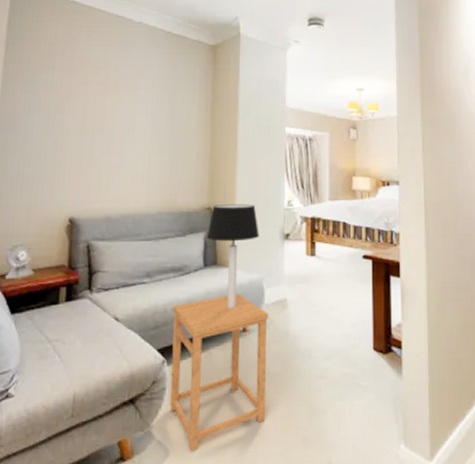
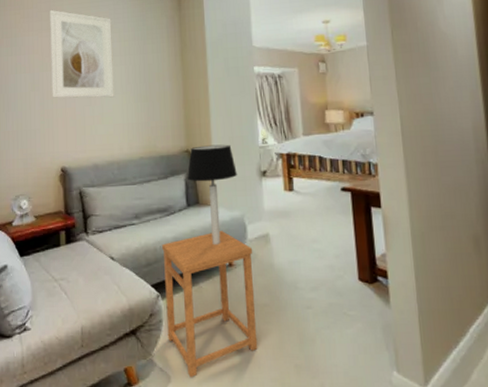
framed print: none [67,49,141,147] -> present [50,9,114,98]

